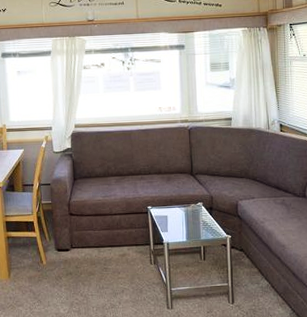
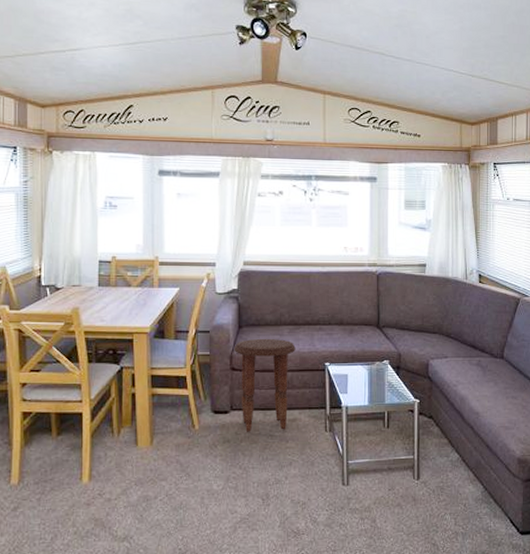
side table: none [70,187,122,266] -> present [233,338,296,432]

